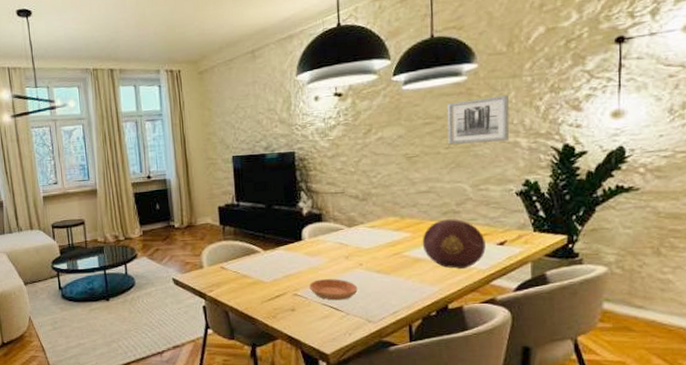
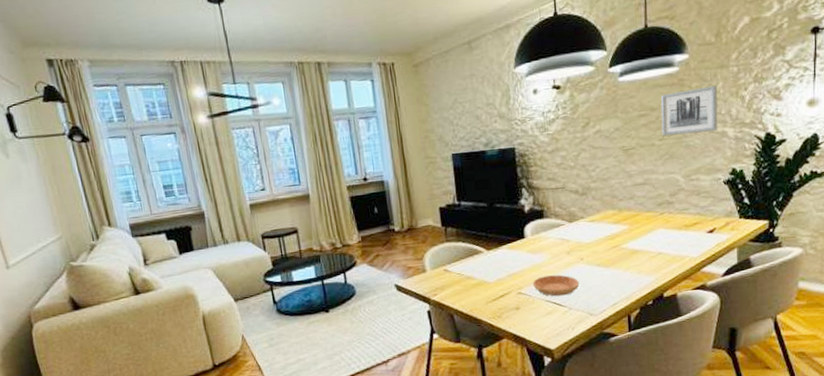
decorative ball: present [422,219,486,269] -> none [639,209,697,258]

